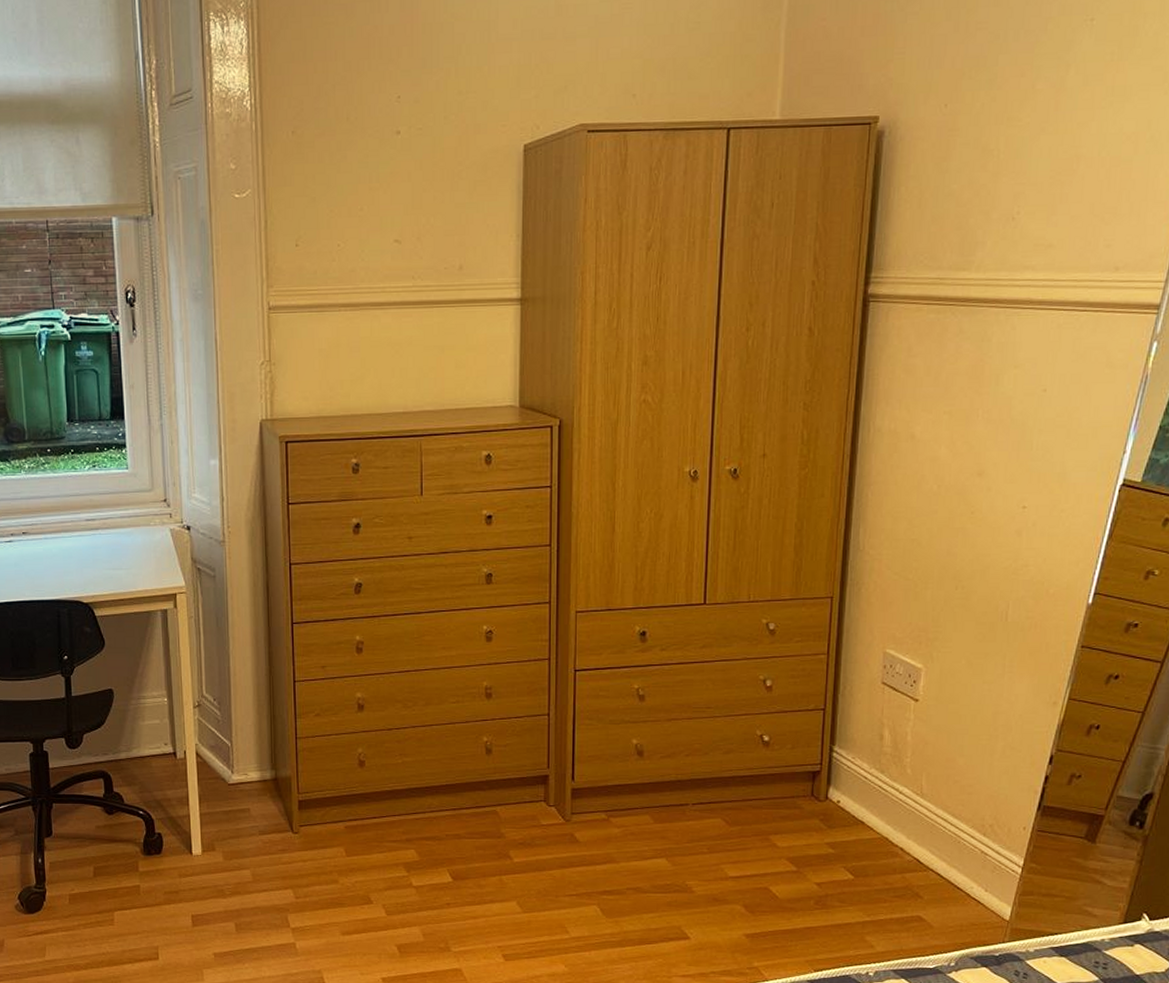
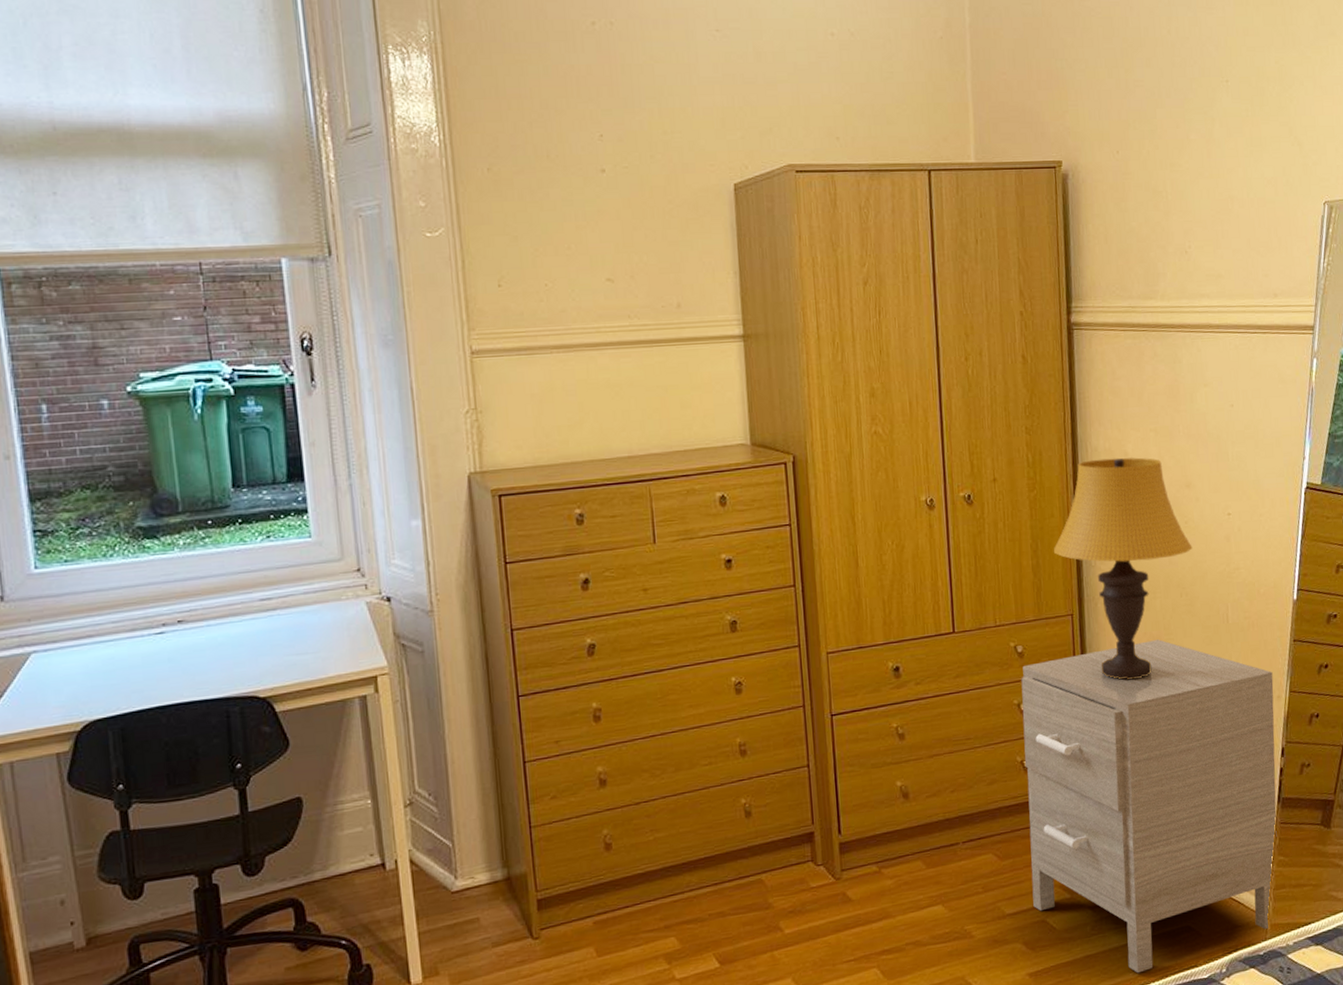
nightstand: none [758,631,1052,952] -> present [1021,639,1277,974]
table lamp: none [820,440,976,667] -> present [1054,457,1193,680]

